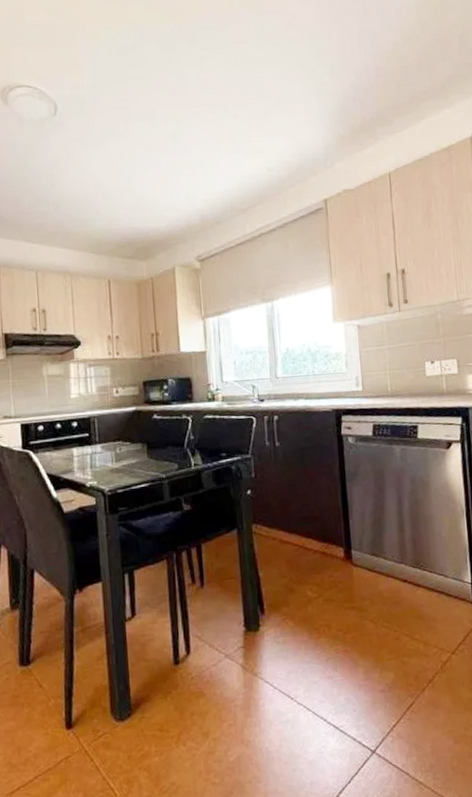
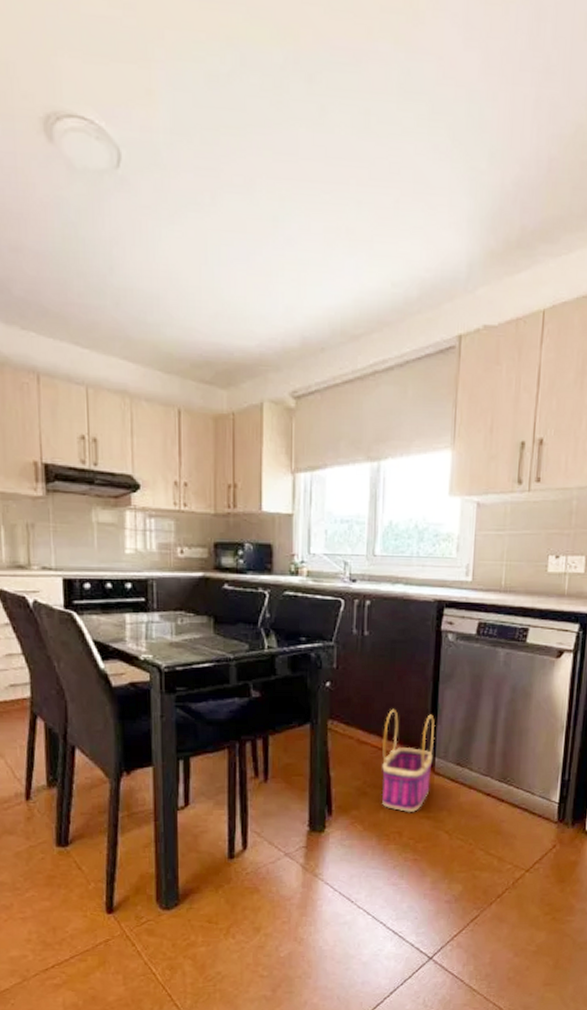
basket: none [302,508,351,606] -> present [381,709,436,813]

